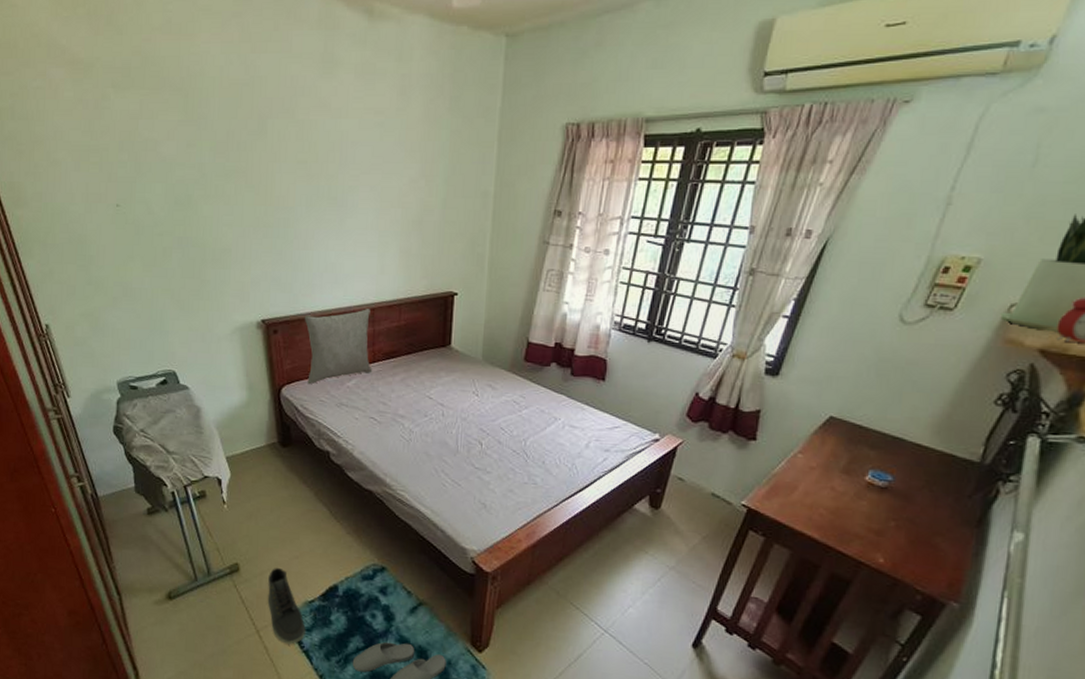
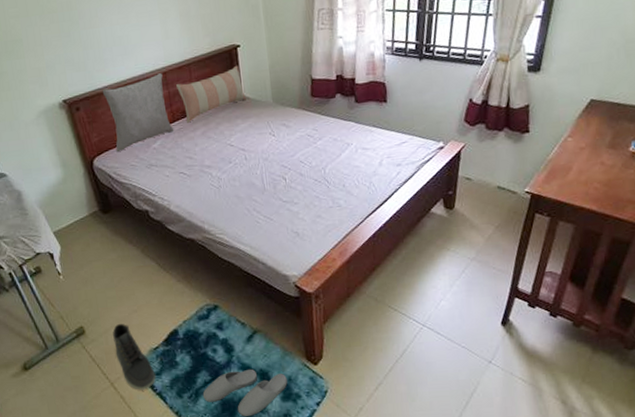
pillow: none [383,314,455,366] -> present [176,65,246,123]

